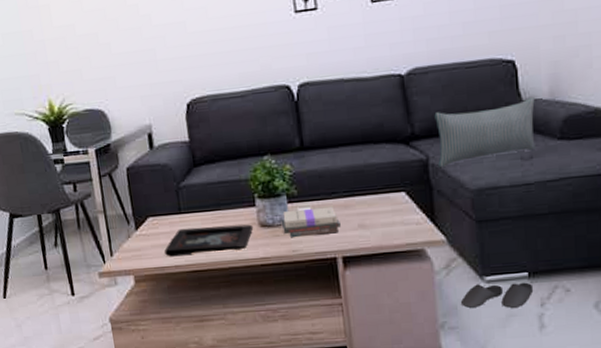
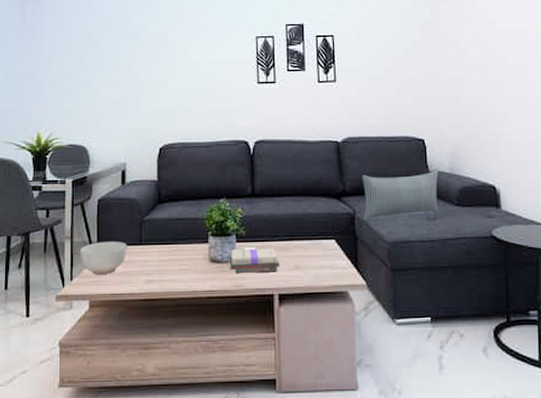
bowl: none [115,211,167,249] -> present [79,241,128,275]
decorative tray: present [165,224,254,257] -> none [122,258,204,285]
slippers: present [461,282,534,308] -> none [376,326,435,349]

